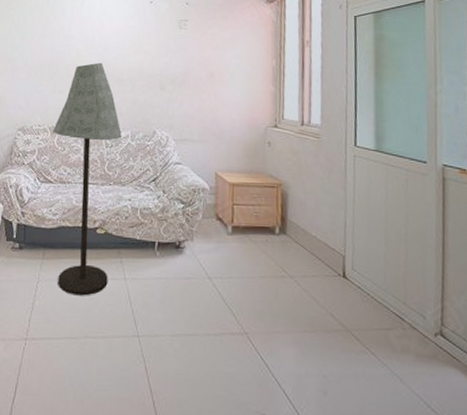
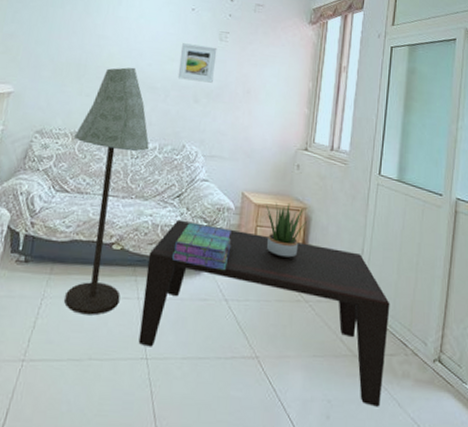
coffee table: none [129,202,381,383] -> present [138,219,390,407]
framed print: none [142,35,178,70] -> present [177,43,217,83]
stack of books: none [154,204,210,250] -> present [172,222,232,271]
potted plant: none [241,180,285,235] -> present [266,203,308,259]

